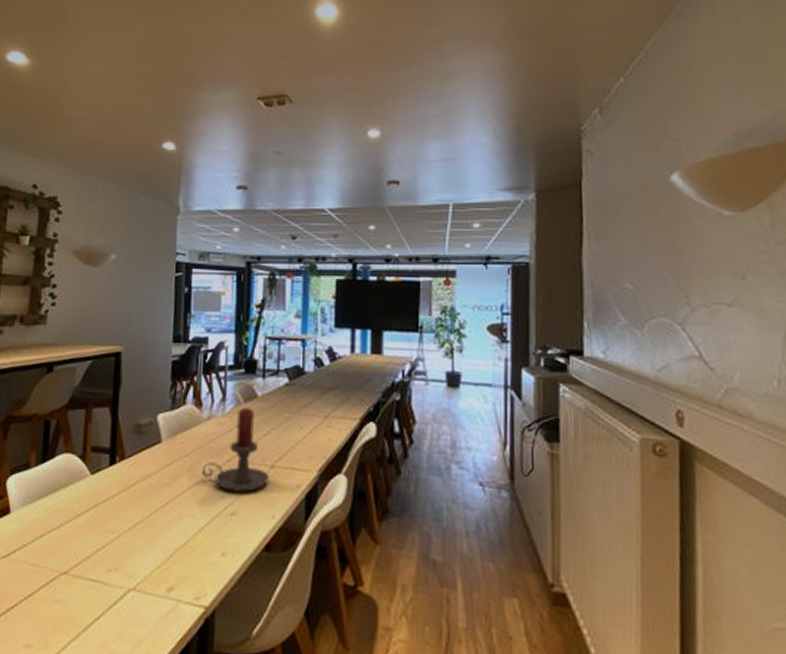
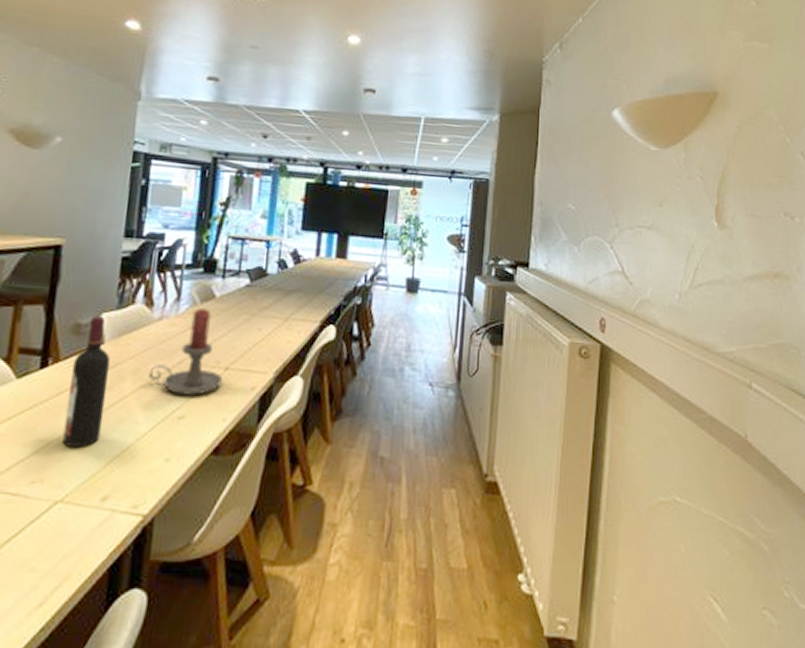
wine bottle: none [131,416,168,539] -> present [62,315,111,447]

